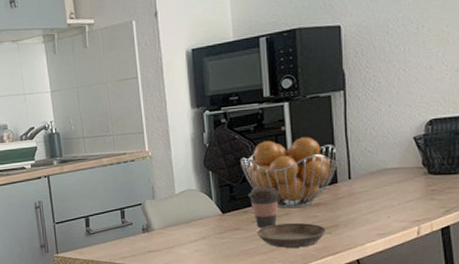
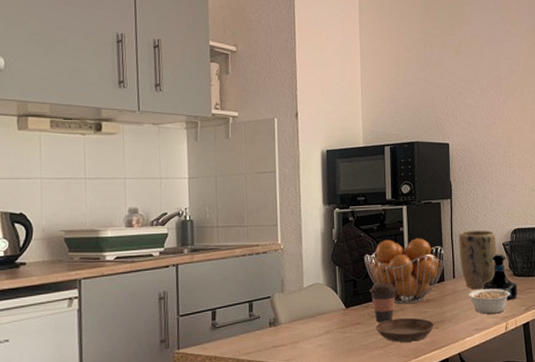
plant pot: none [355,123,405,191] -> present [459,231,497,289]
legume: none [368,185,428,218] -> present [468,285,513,314]
tequila bottle: none [387,149,434,202] -> present [482,254,518,301]

